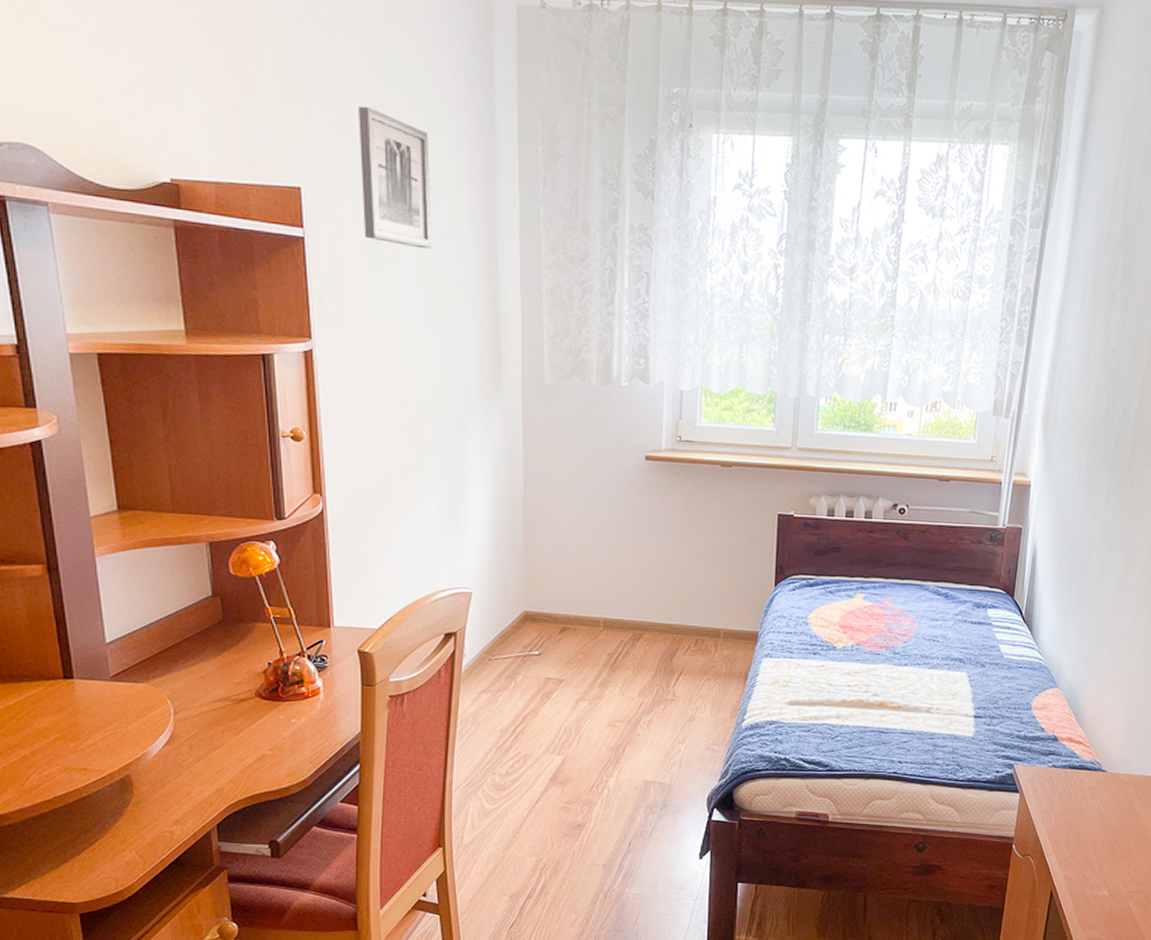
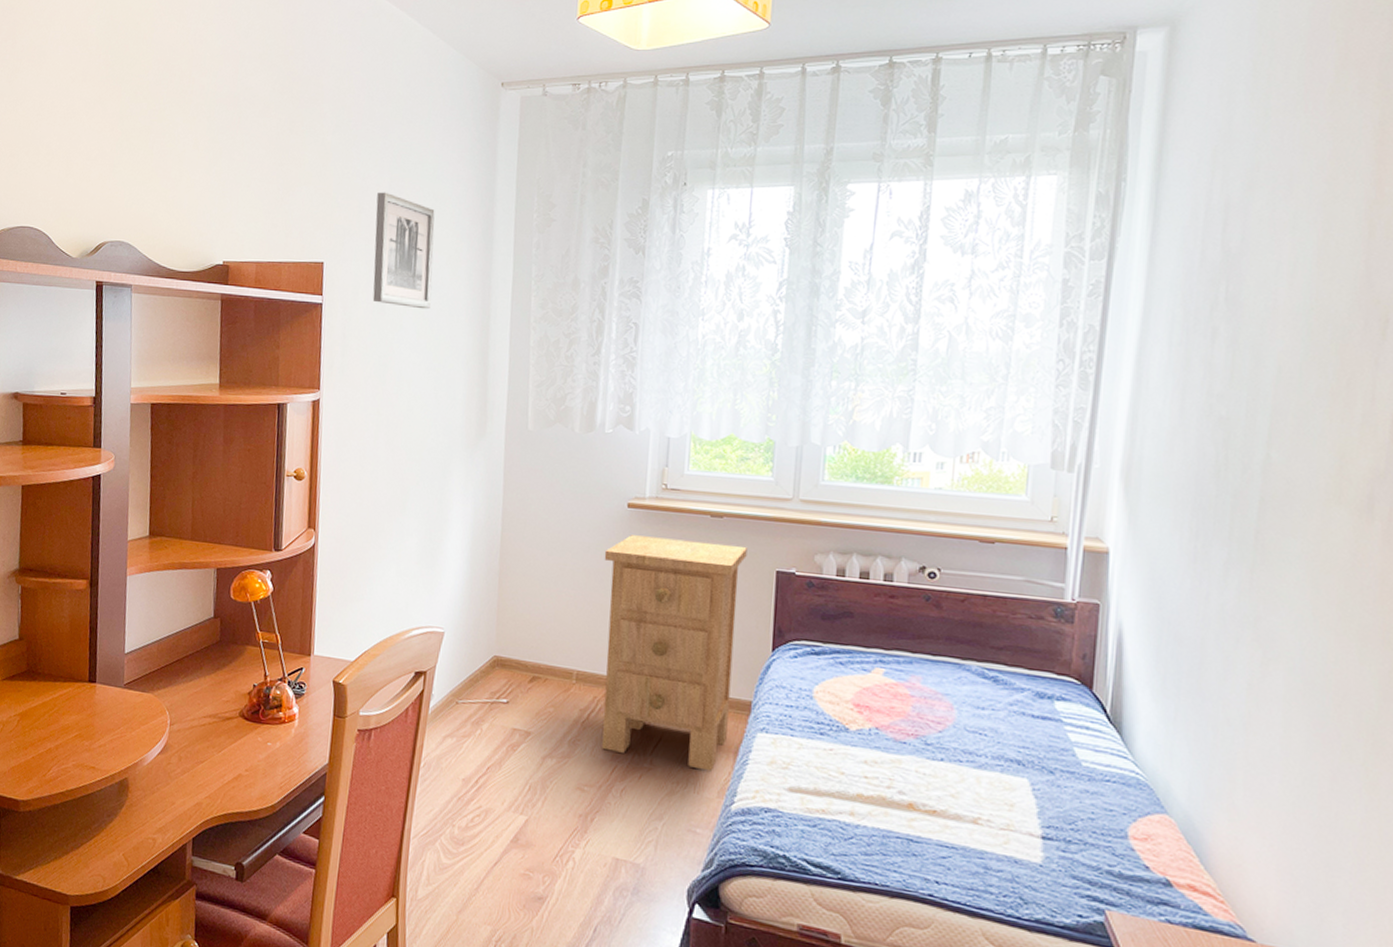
nightstand: none [625,486,753,696] -> present [602,535,747,772]

